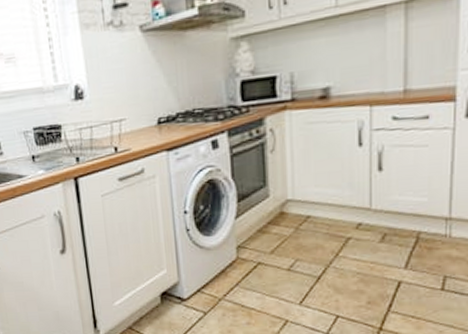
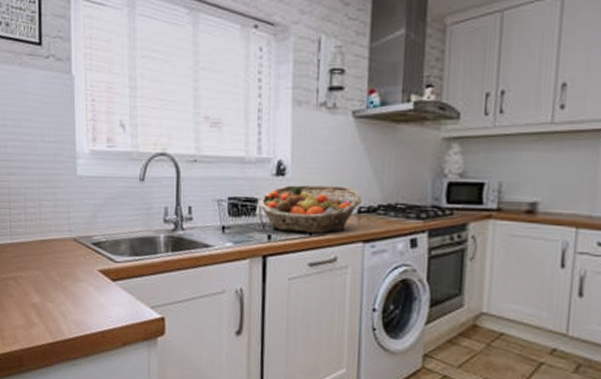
fruit basket: none [62,100,160,152] -> present [258,184,362,234]

